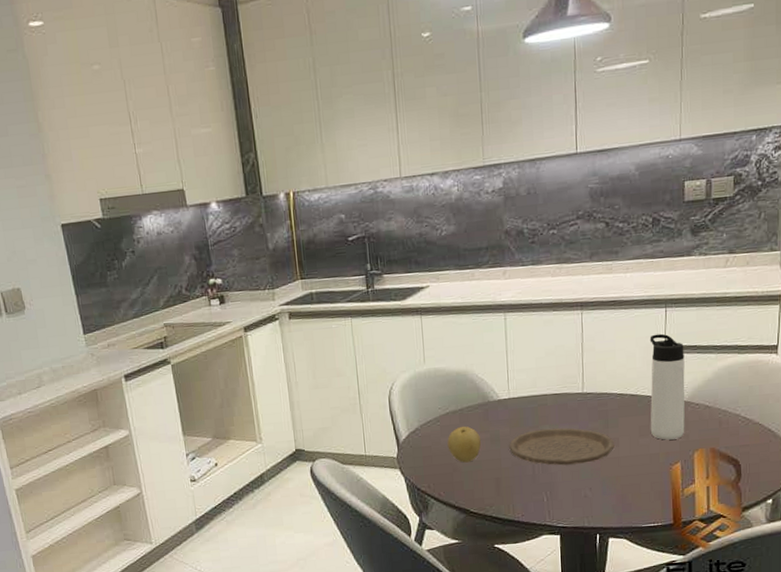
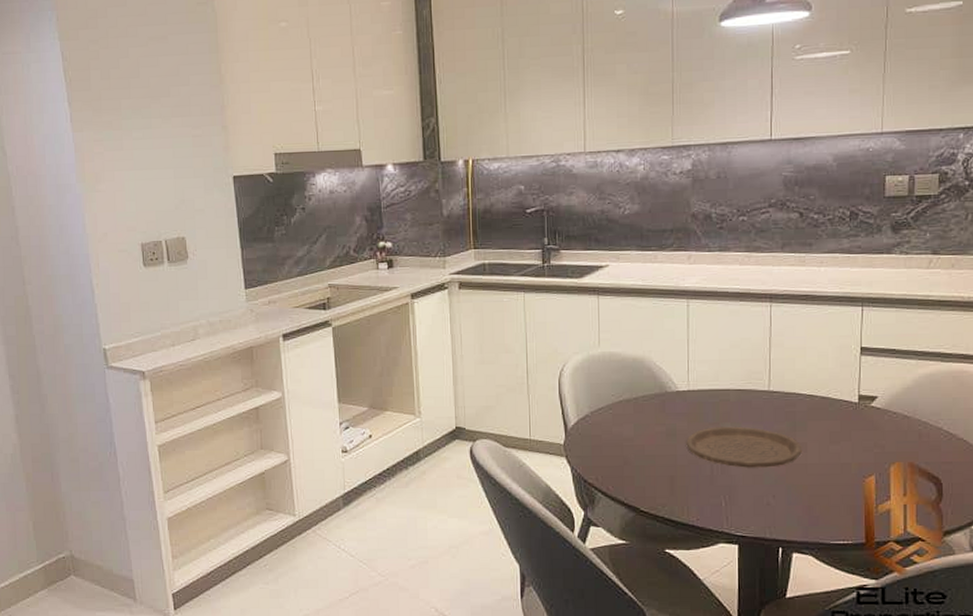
fruit: present [447,426,481,463] -> none [619,416,655,456]
thermos bottle: present [649,333,685,440] -> none [842,334,882,449]

